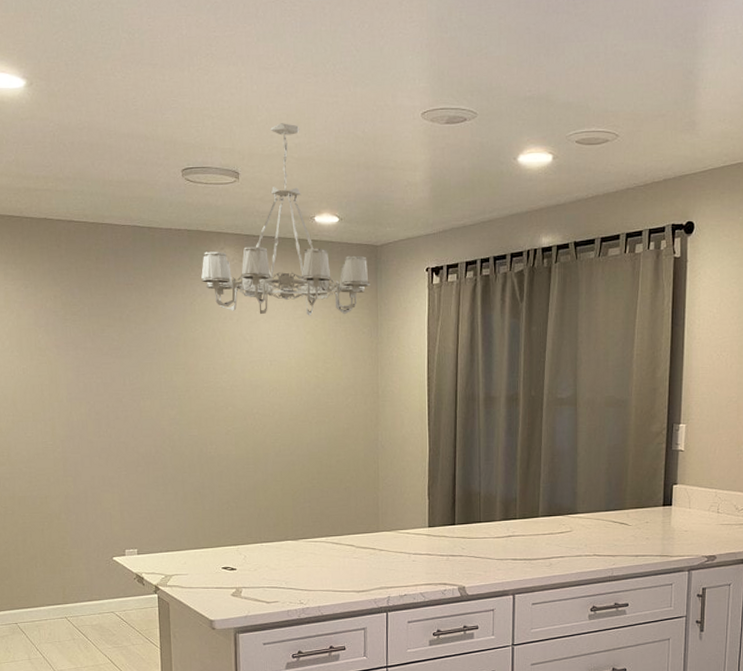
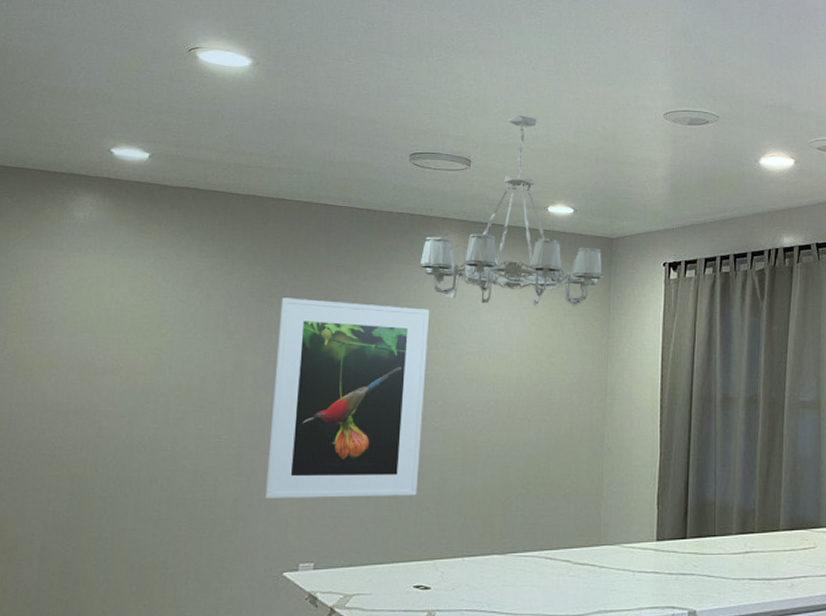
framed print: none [82,315,218,495] -> present [265,298,430,498]

